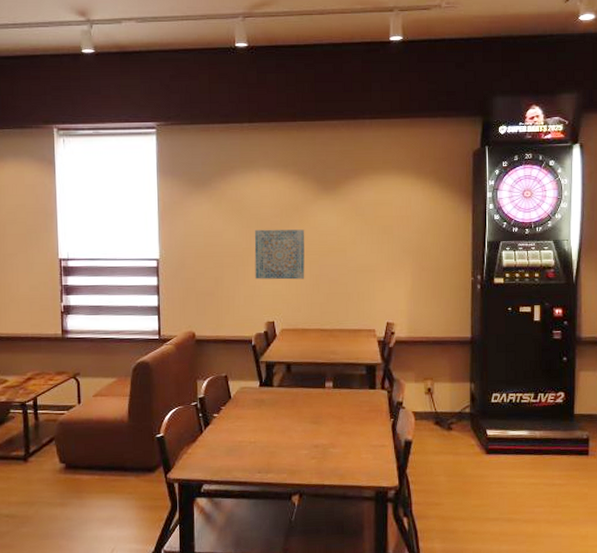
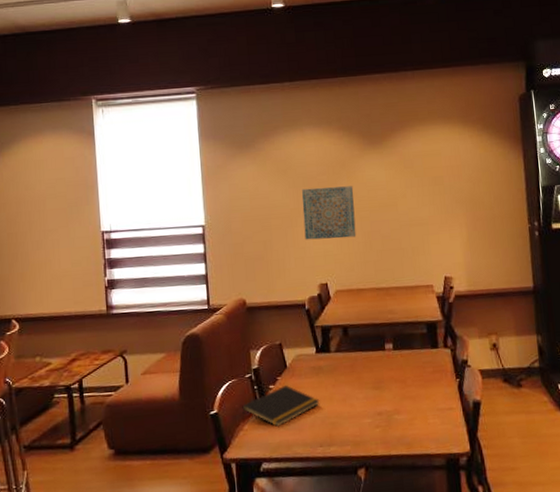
notepad: none [186,414,261,452] -> present [242,385,320,427]

